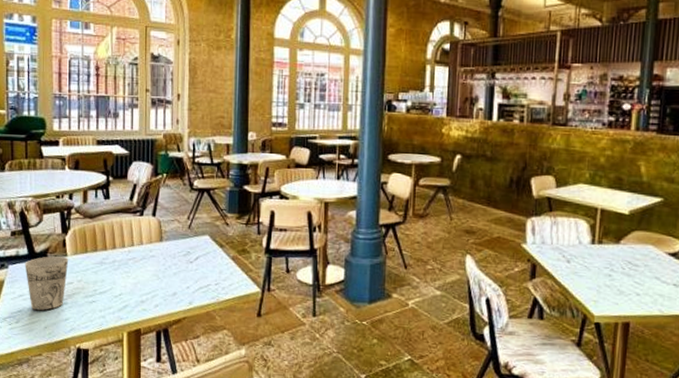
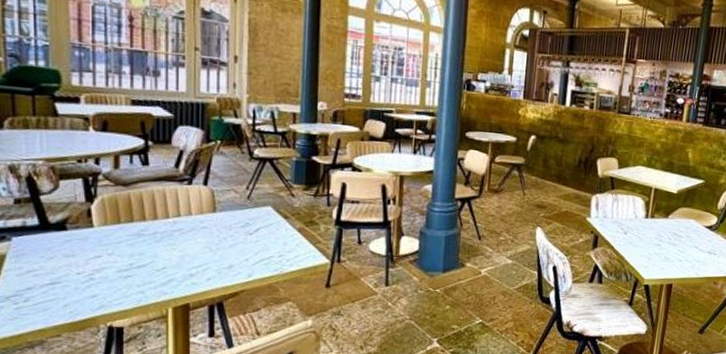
cup: present [25,255,69,311] -> none [35,226,96,288]

